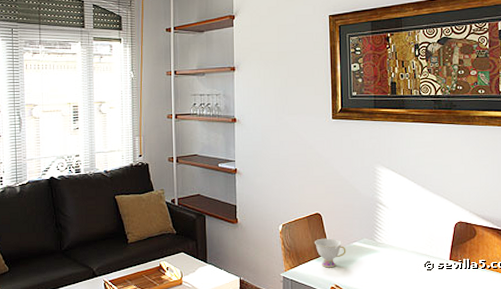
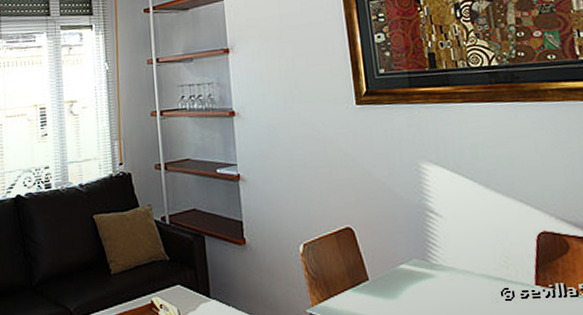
teacup: present [314,238,346,268] -> none [346,260,391,301]

